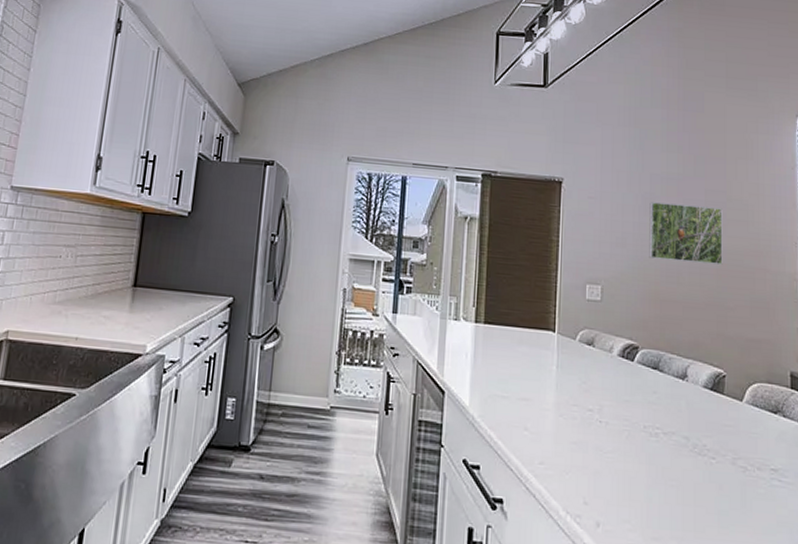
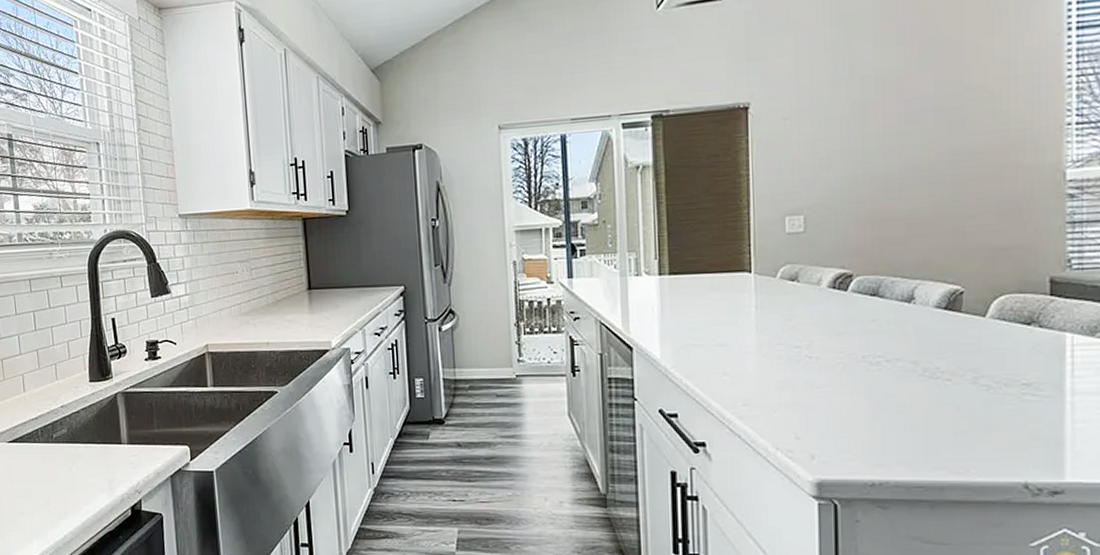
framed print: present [649,202,723,265] -> none [861,102,959,175]

